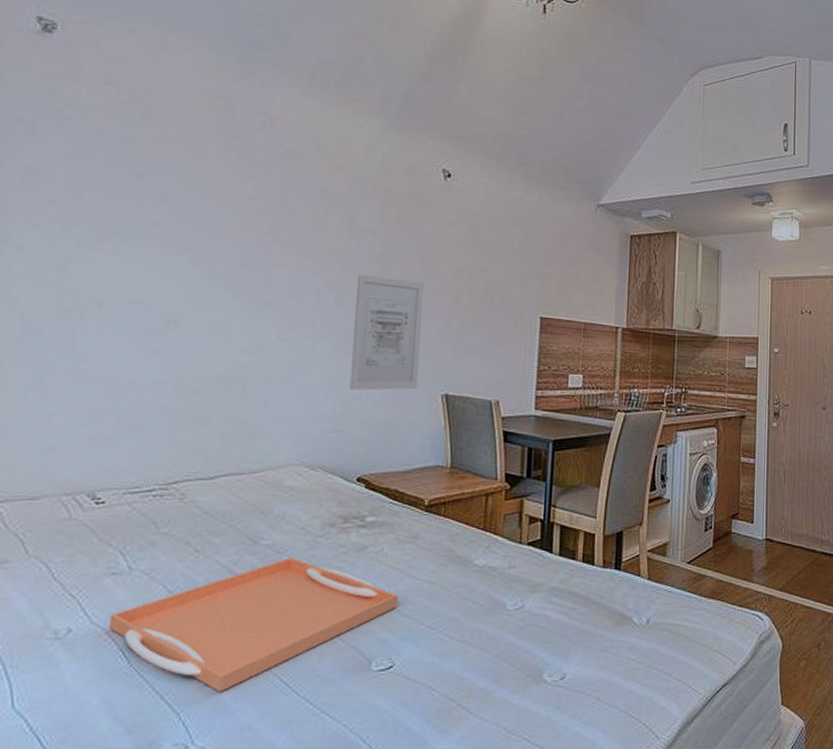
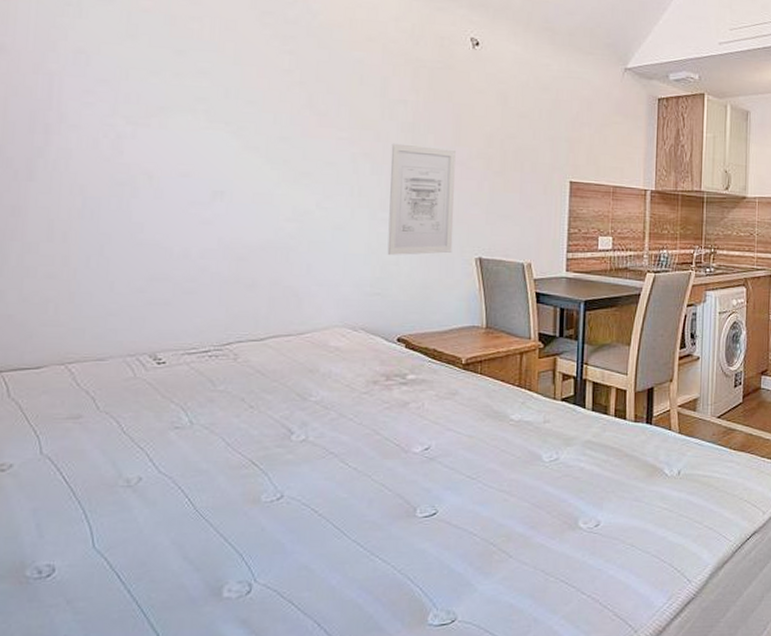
serving tray: present [108,557,399,692] -> none [175,412,440,535]

